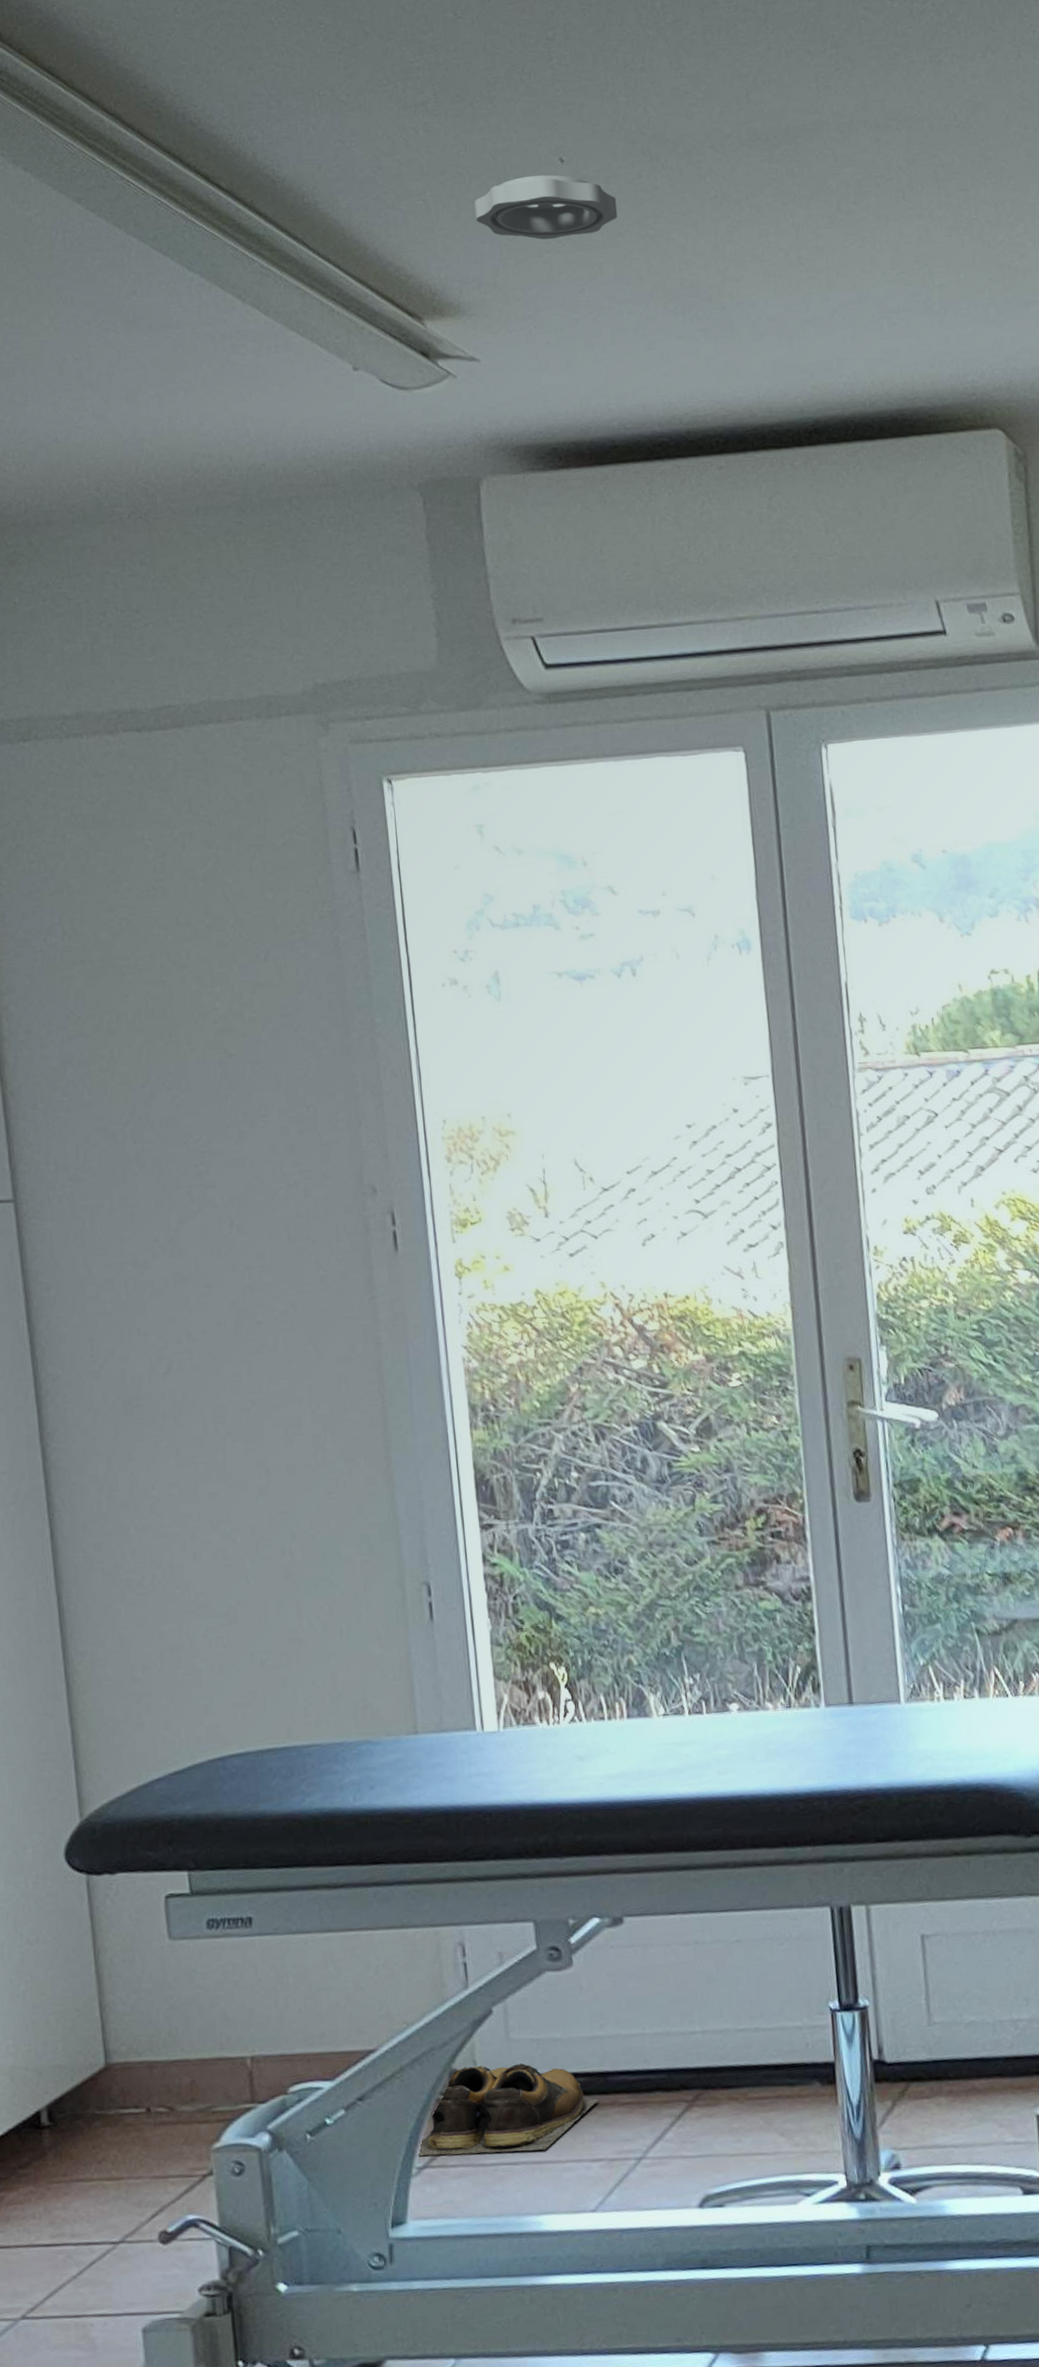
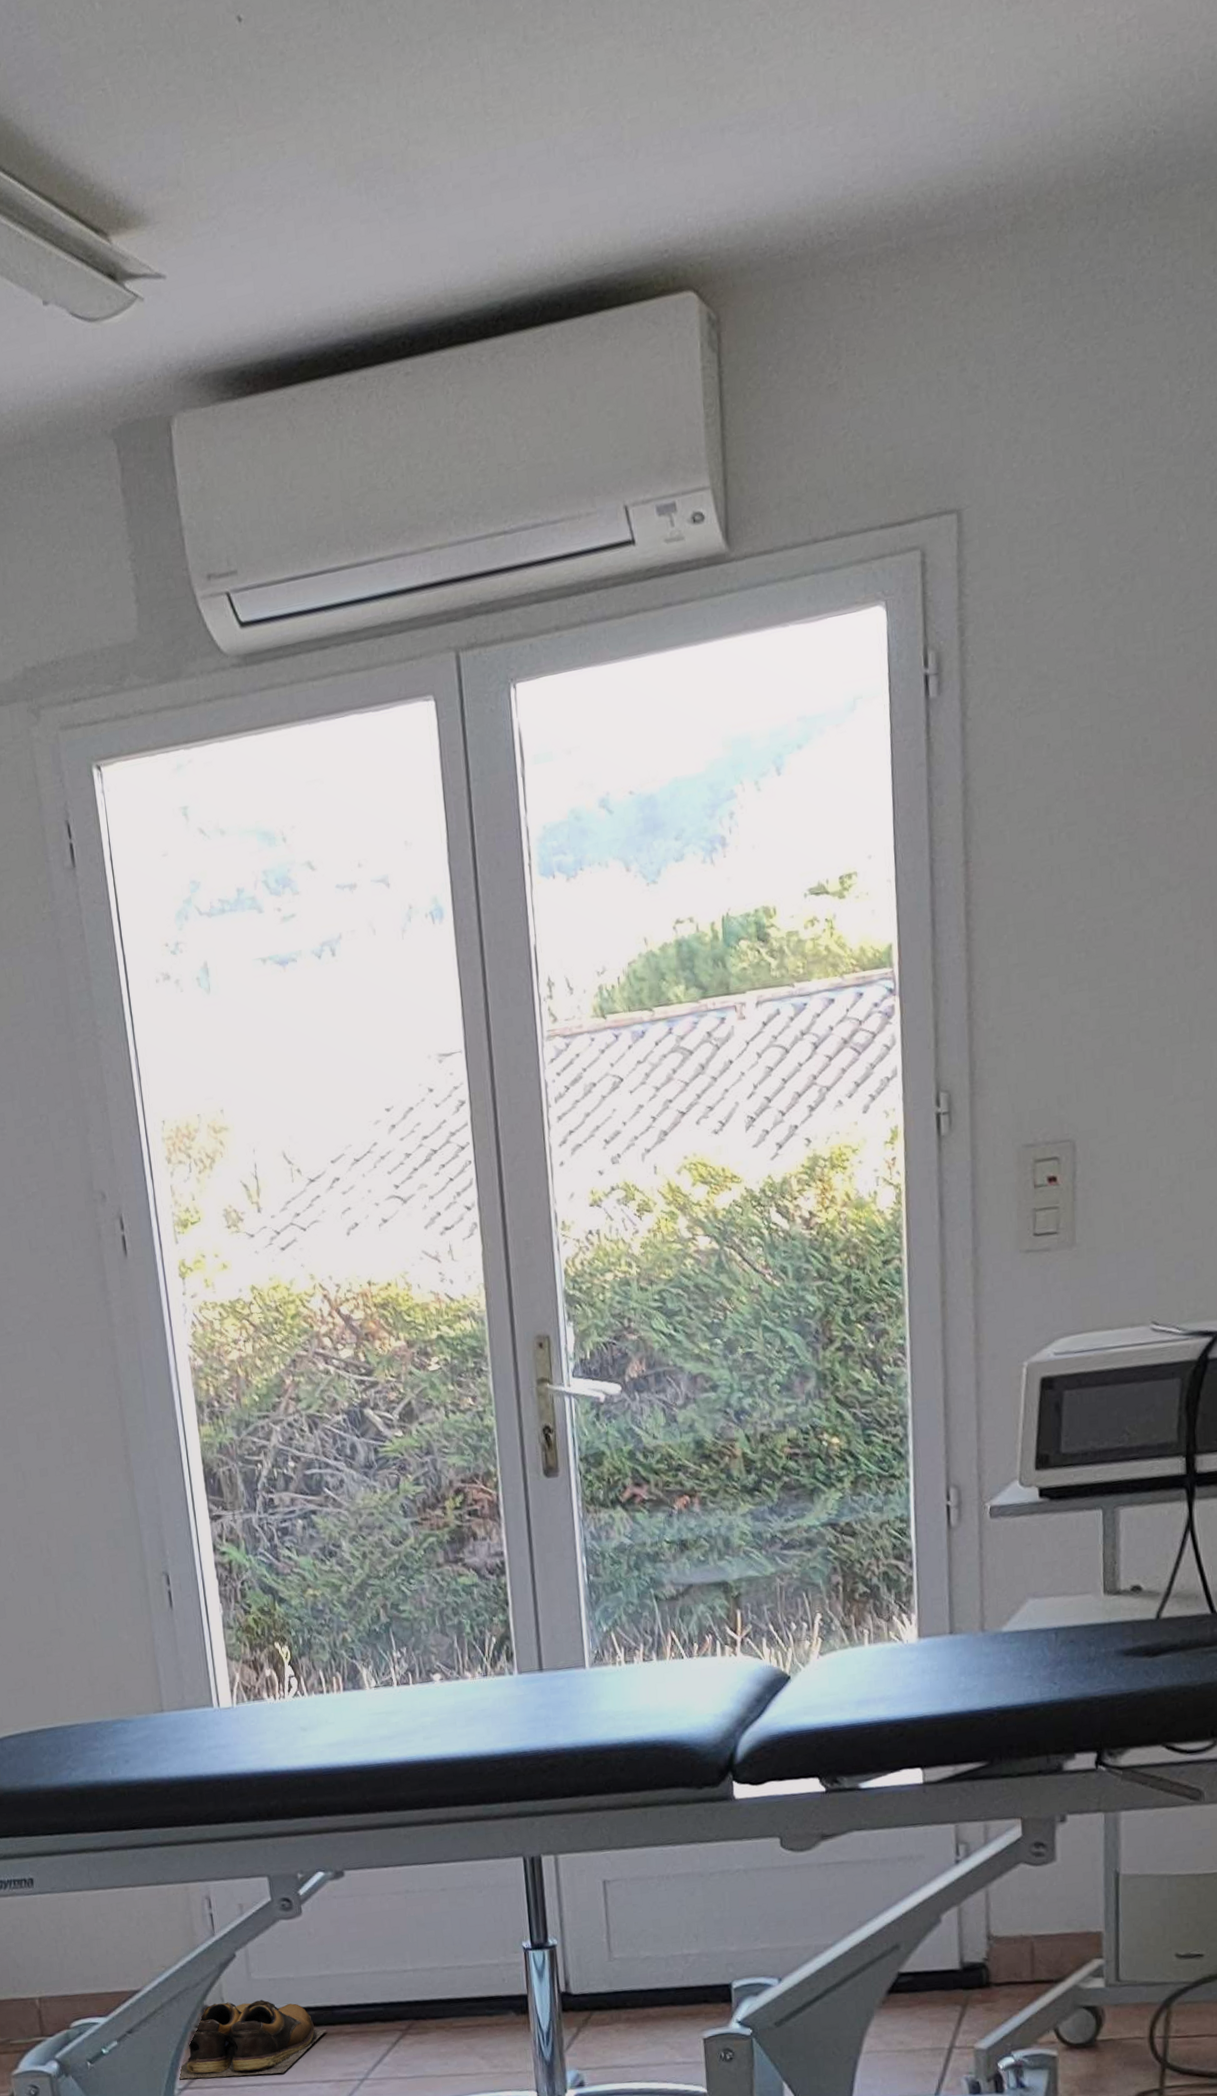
smoke detector: present [474,175,618,240] -> none [153,37,298,122]

